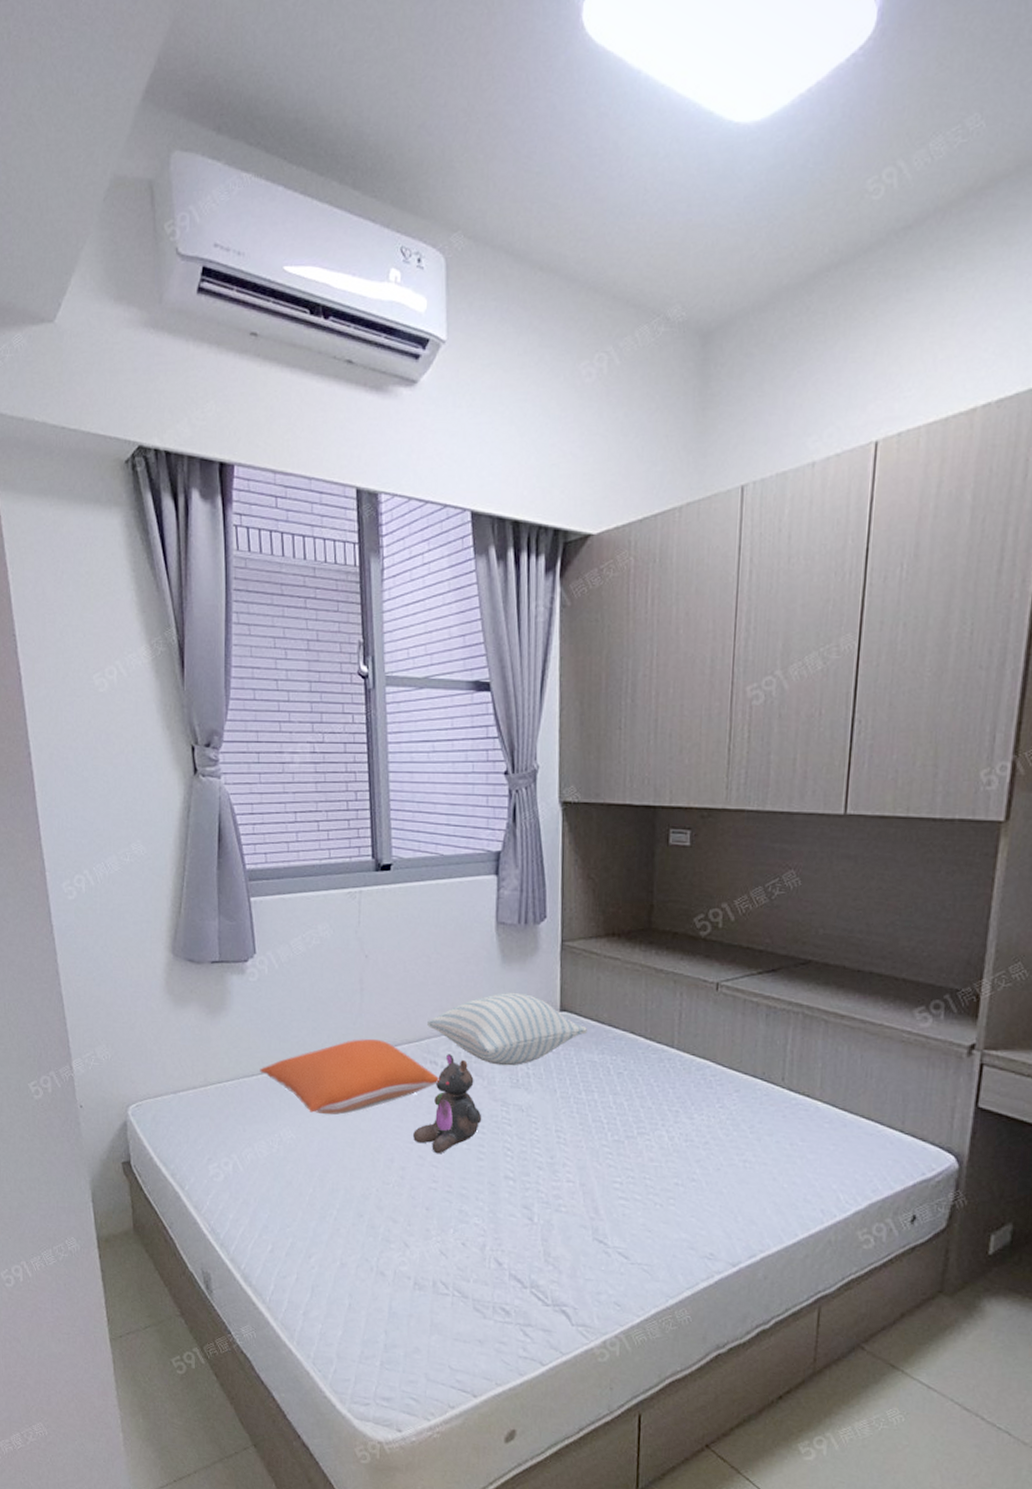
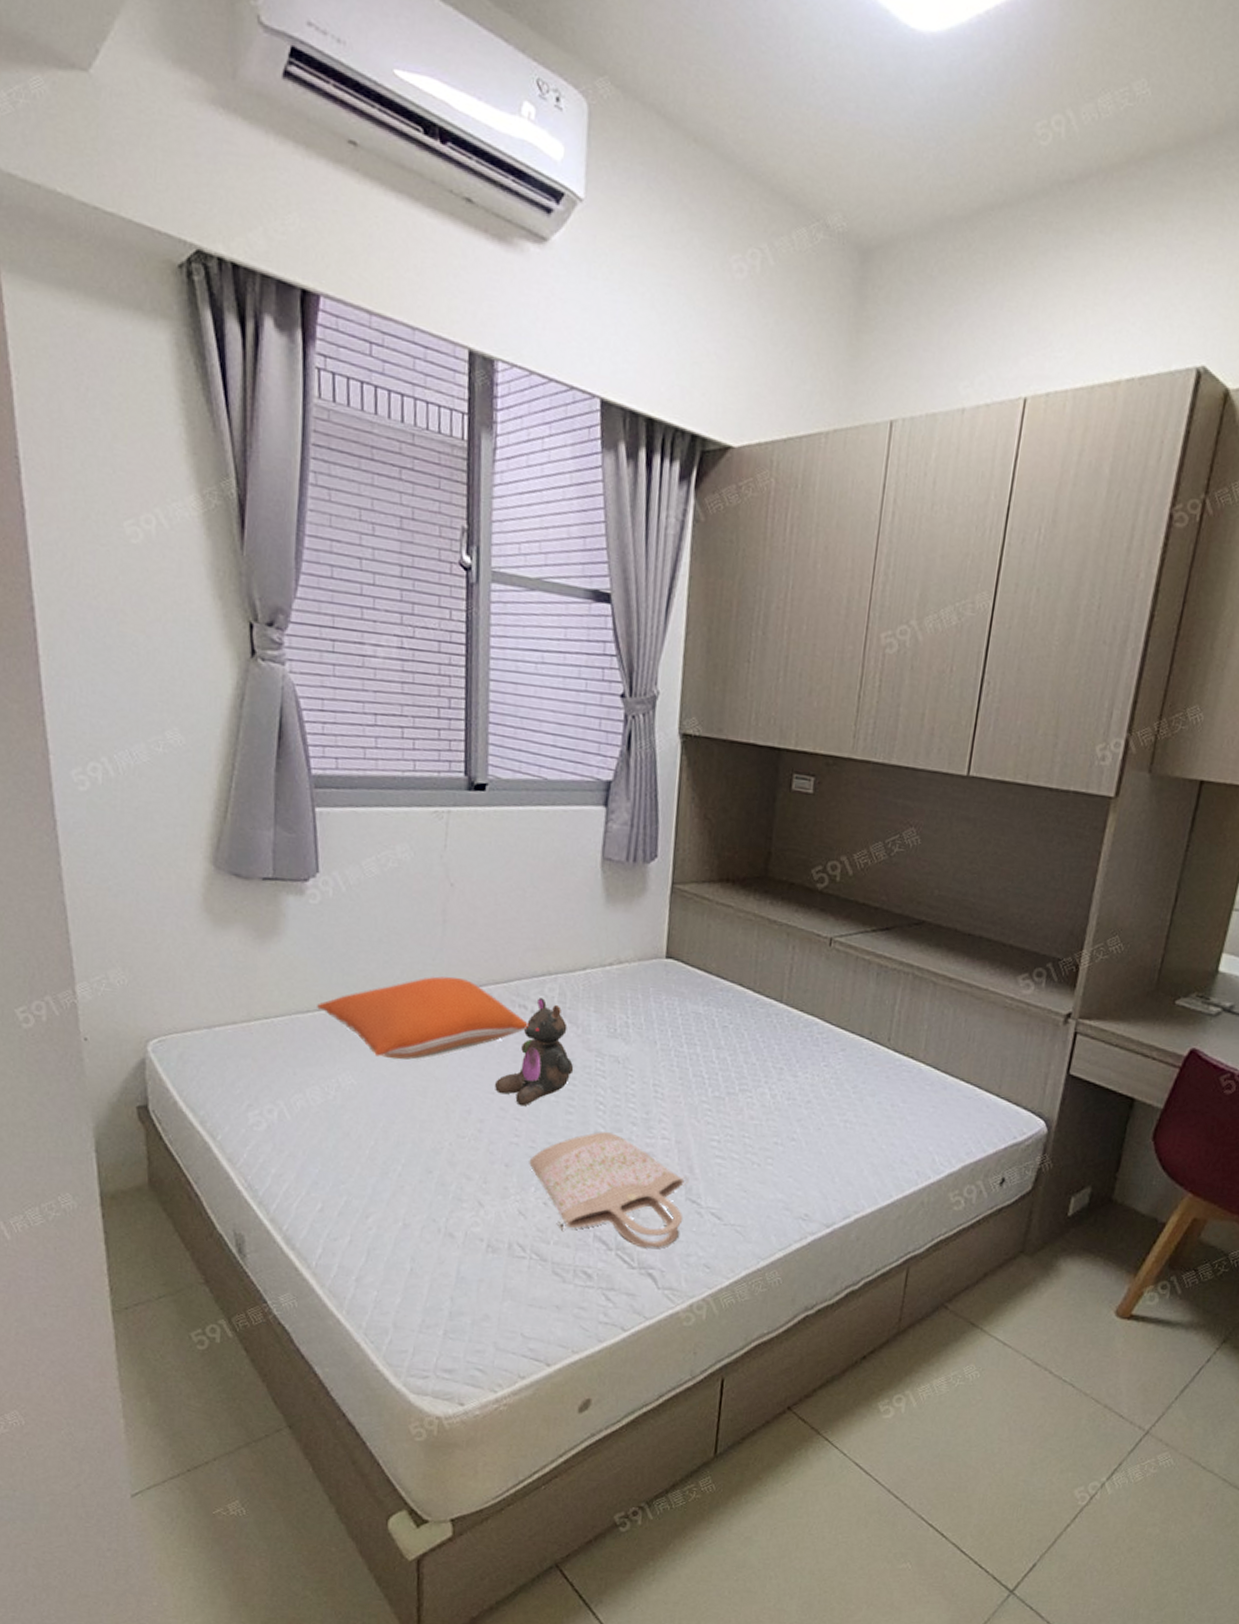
pillow: present [427,992,587,1066] -> none [518,934,694,1015]
shopping bag: none [447,1176,595,1286] -> present [529,1132,689,1248]

